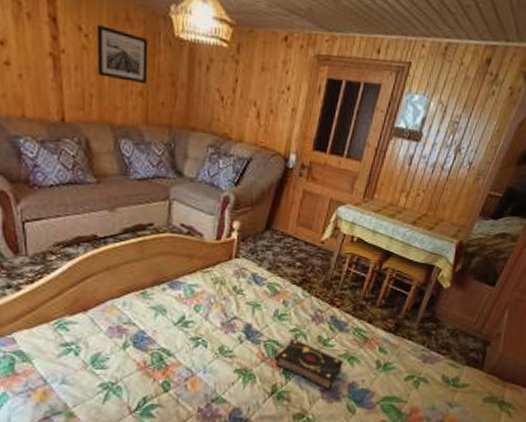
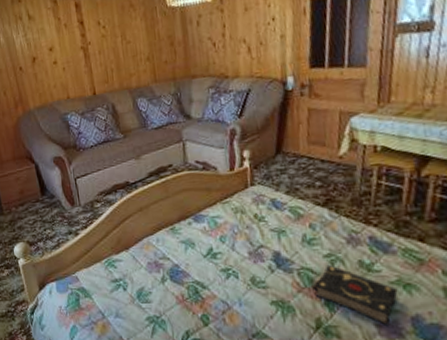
wall art: present [96,24,148,85] -> none [109,15,152,54]

